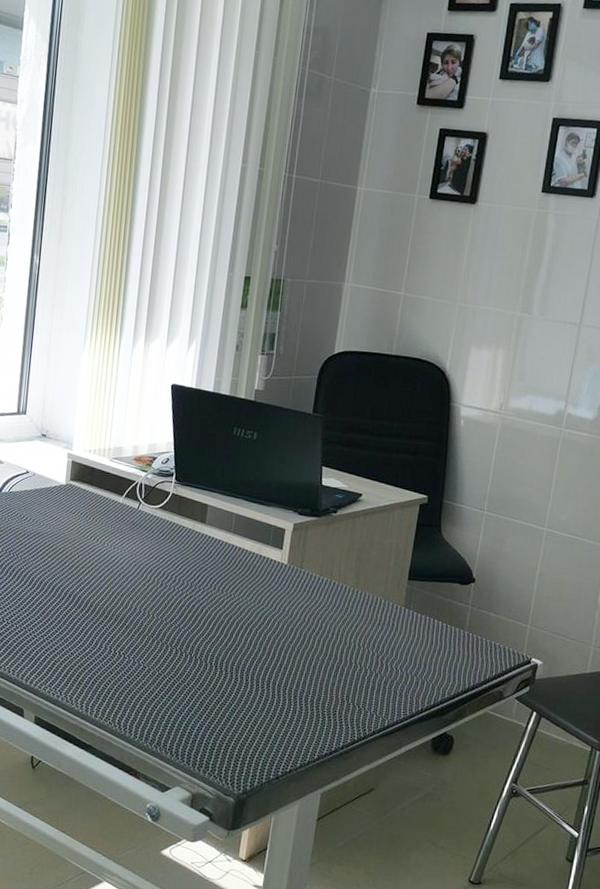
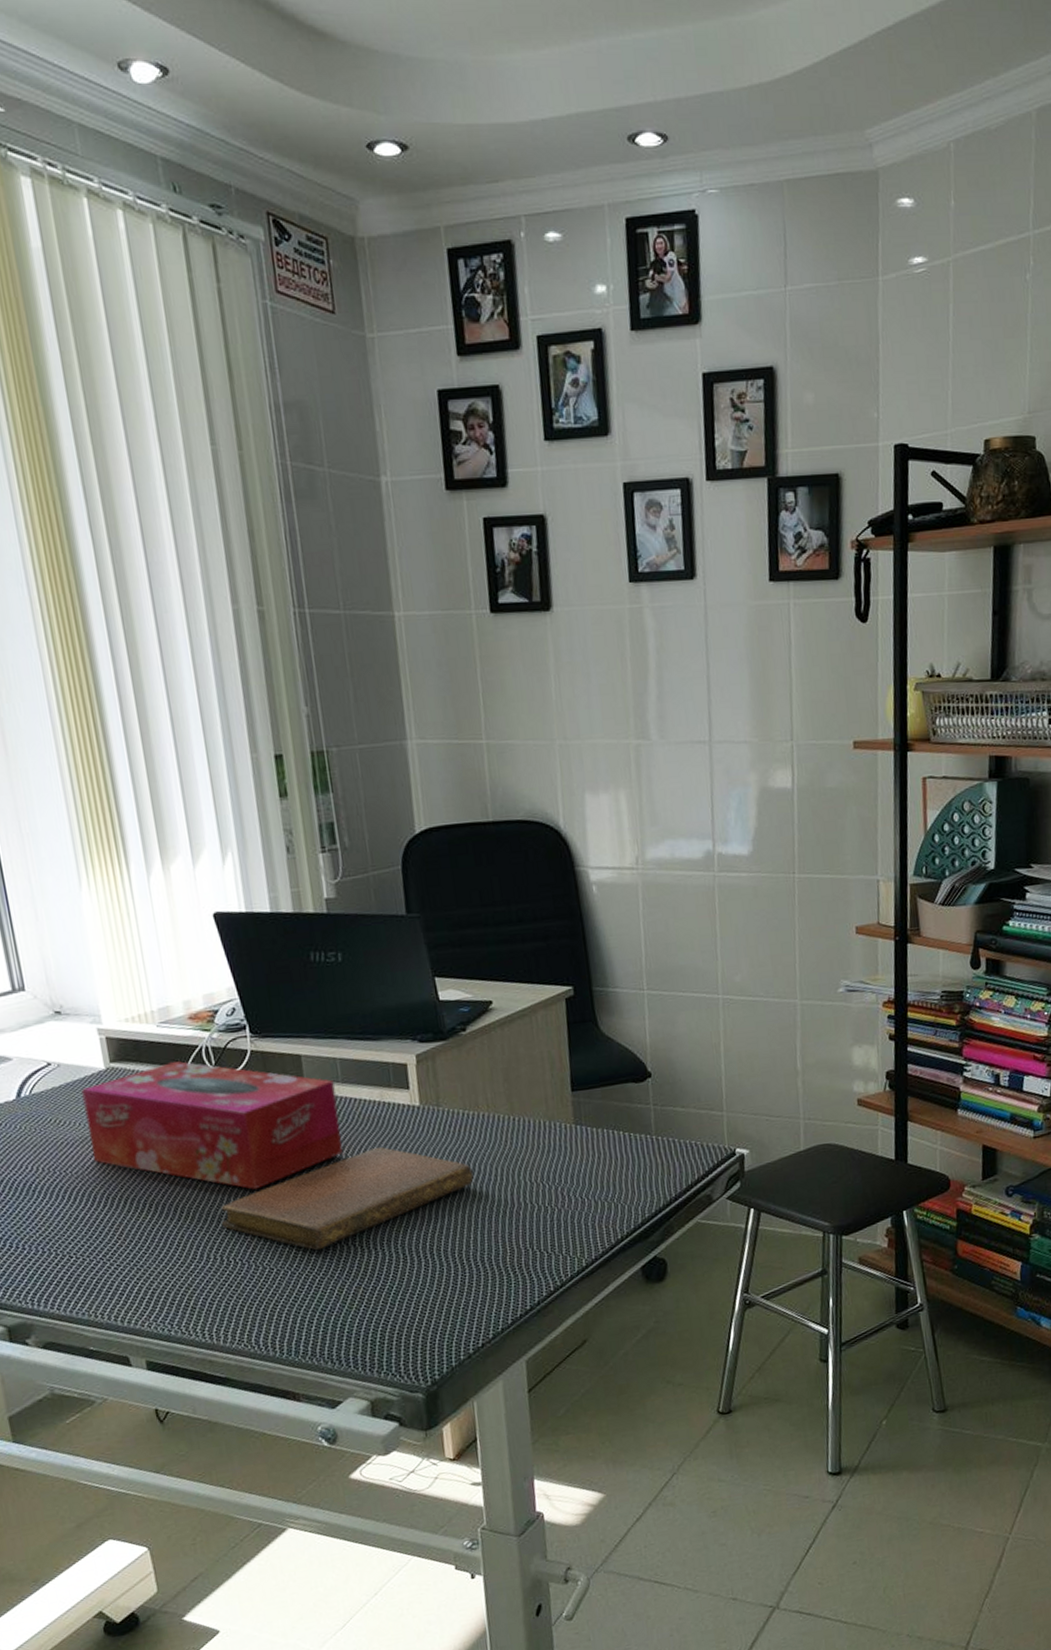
tissue box: none [39,489,227,602] -> present [81,1060,343,1190]
notebook: none [118,589,316,661] -> present [221,1146,474,1251]

